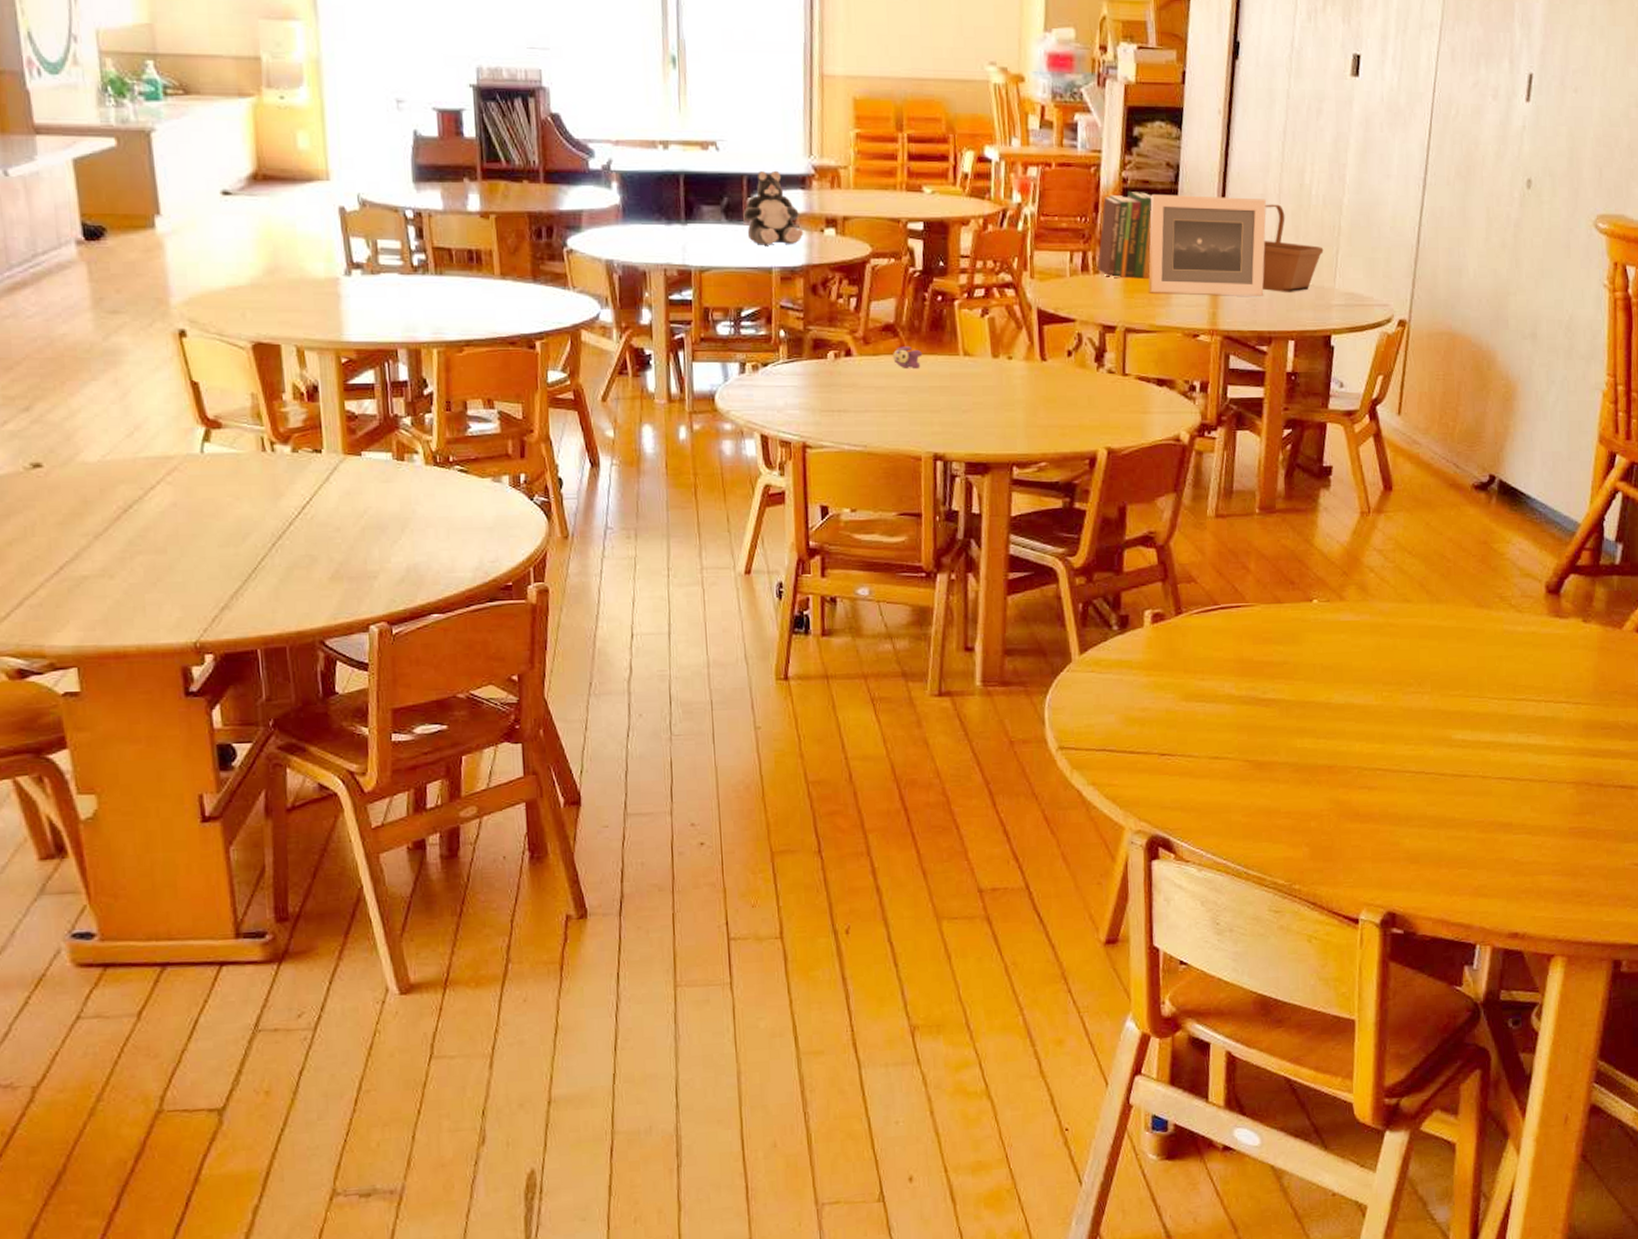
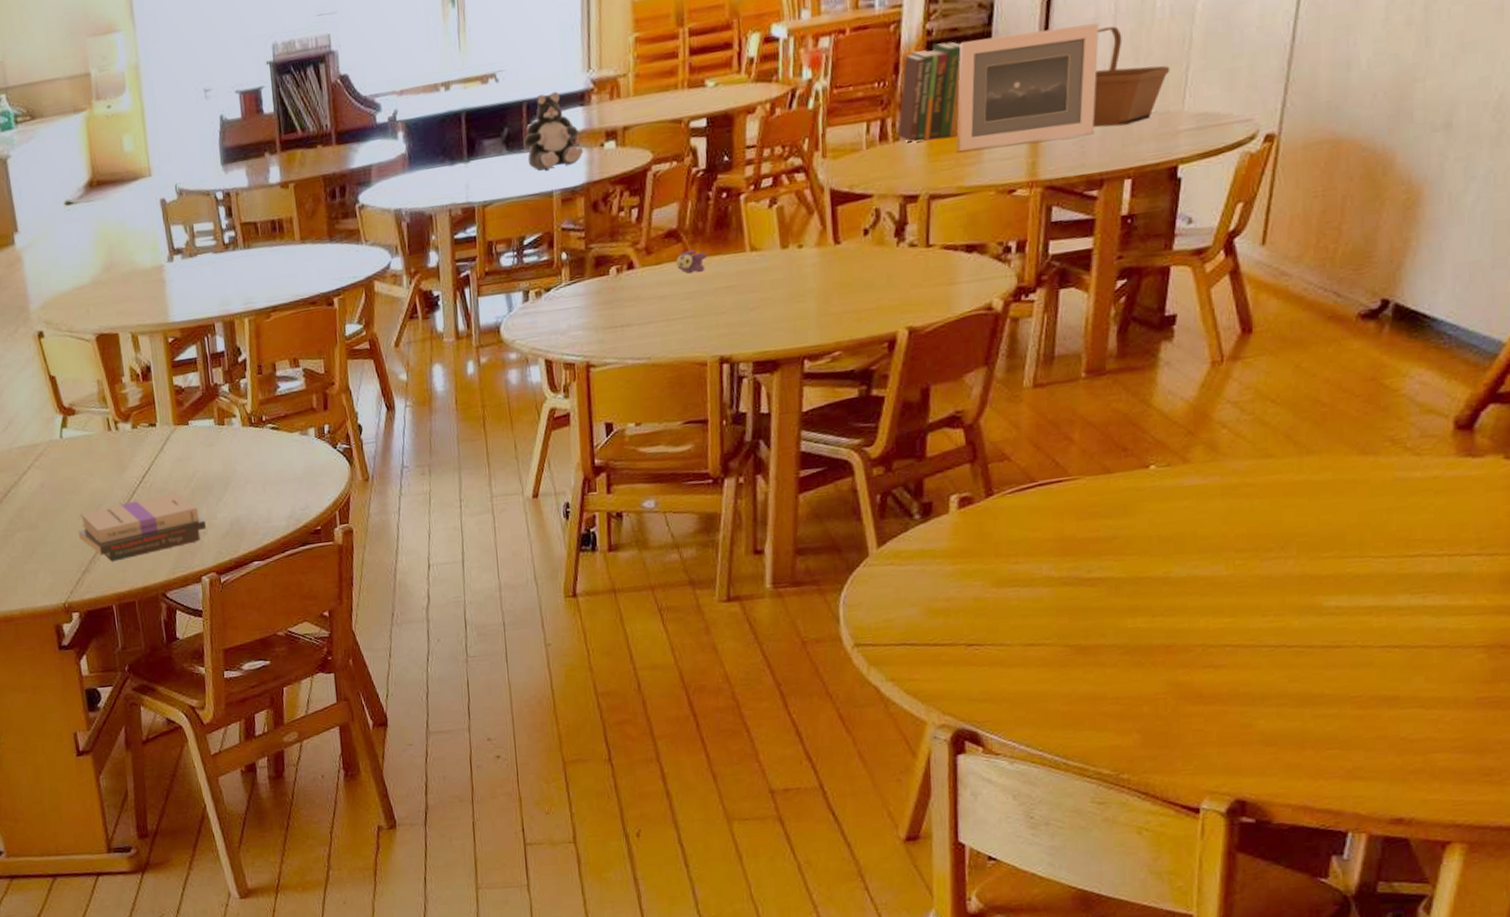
books: none [217,529,378,600] -> present [78,492,207,562]

